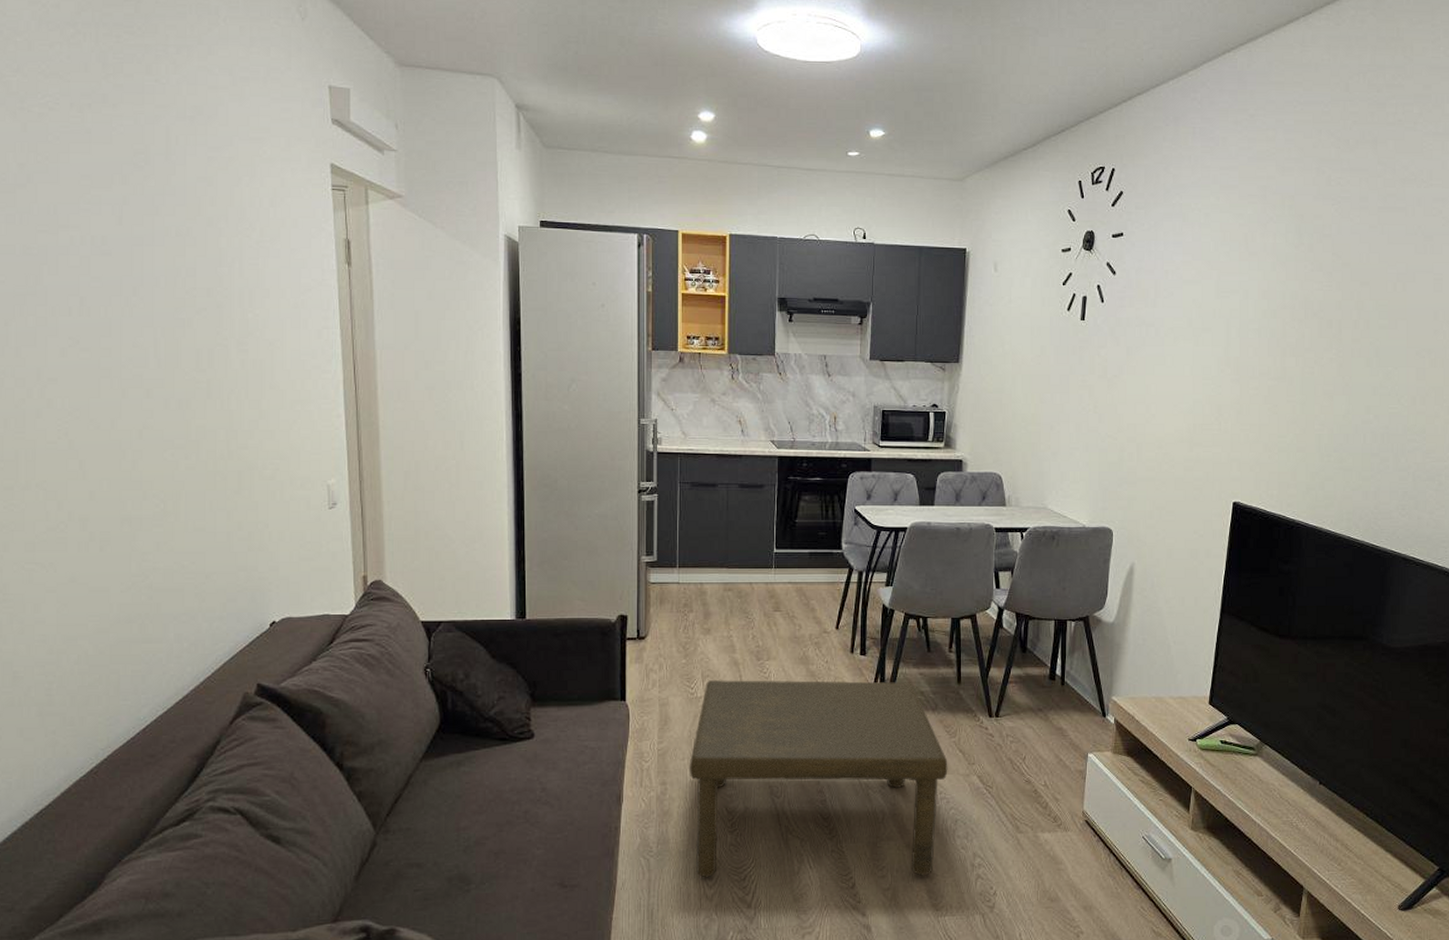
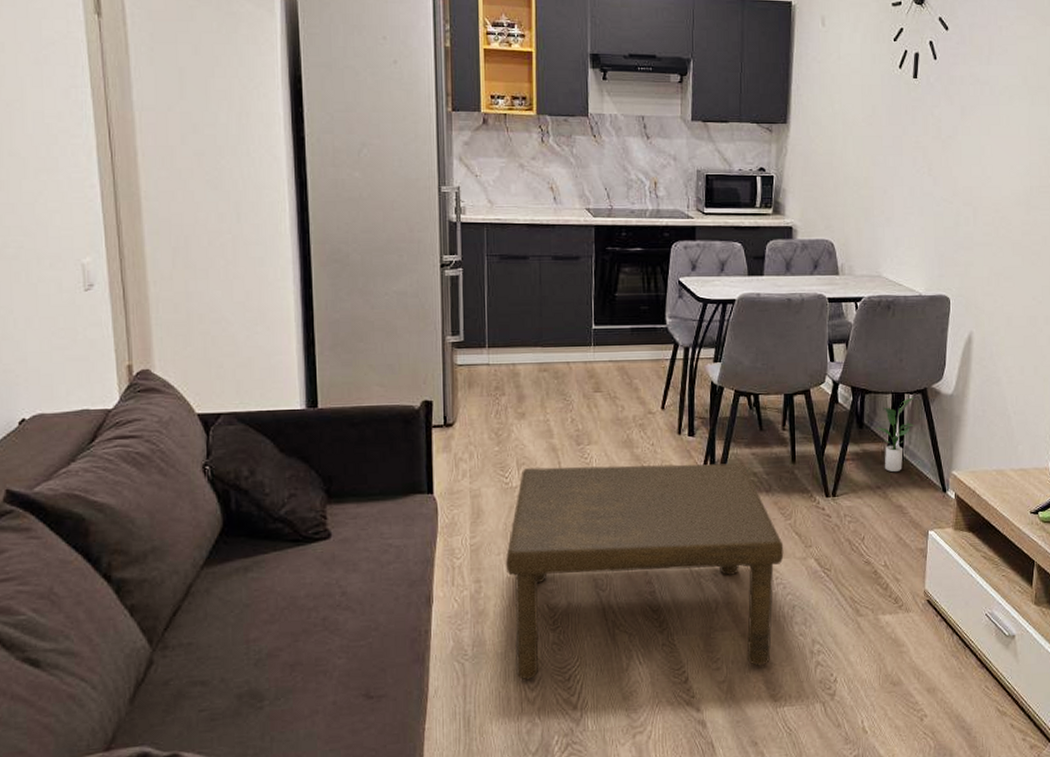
potted plant: none [1038,624,1077,696] -> present [876,397,915,473]

